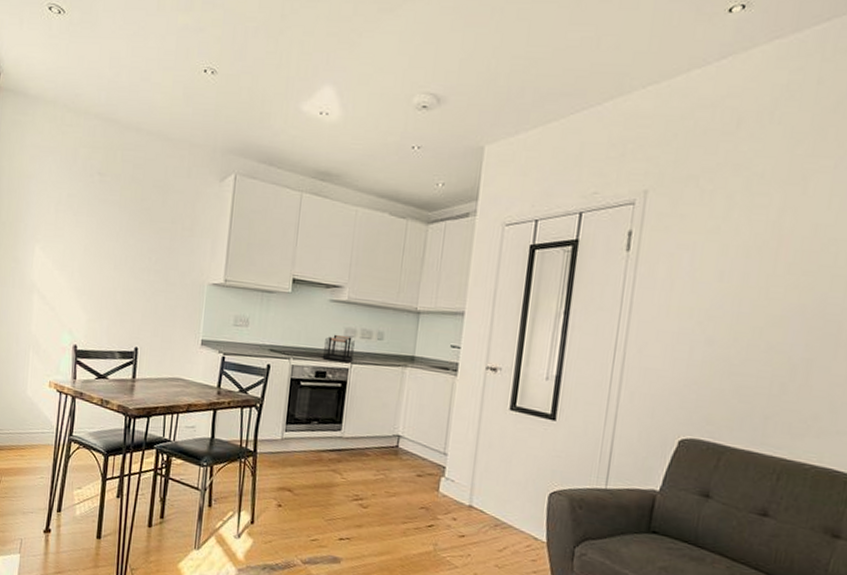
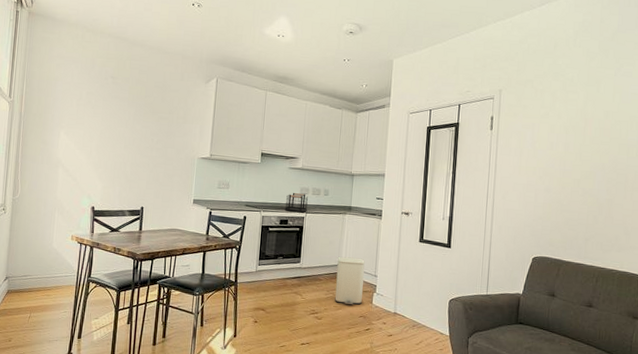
pedal bin: none [387,425,431,492] -> present [335,256,365,305]

